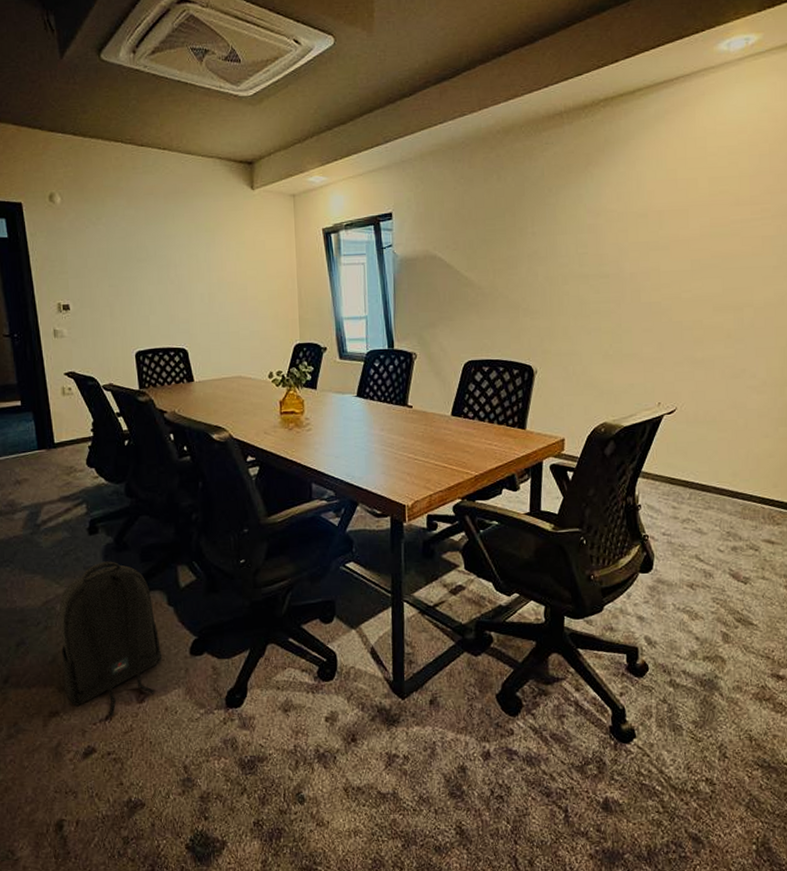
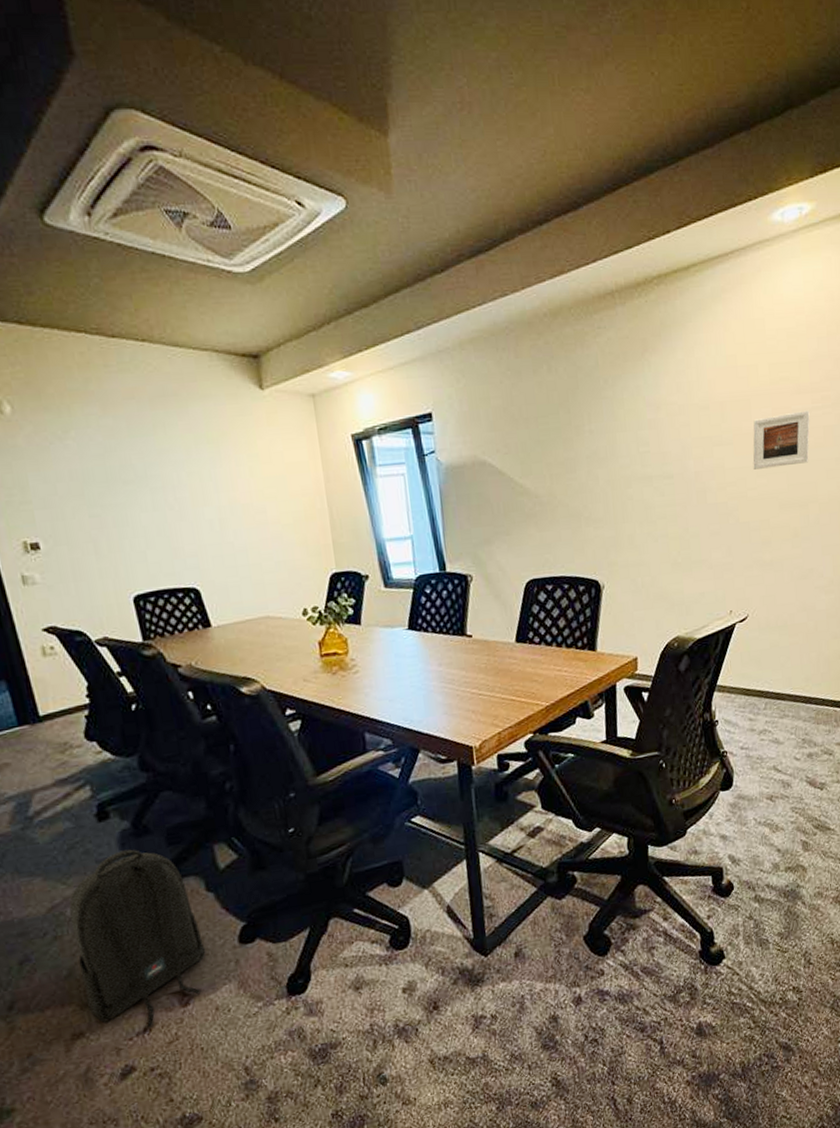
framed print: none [688,221,748,273] -> present [753,410,810,470]

